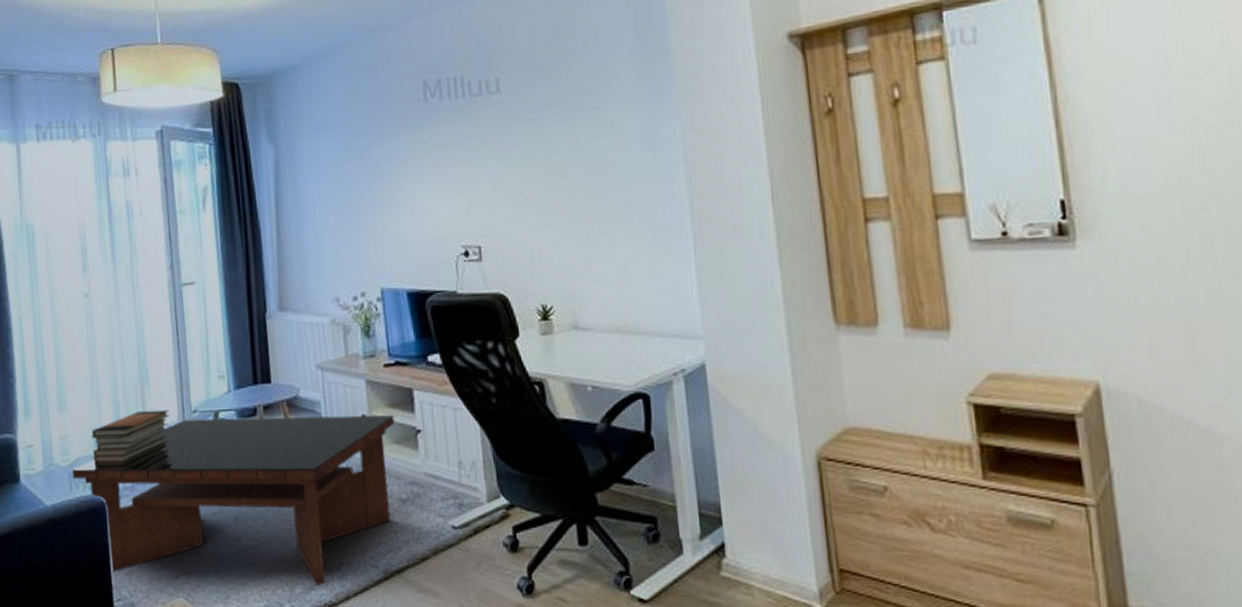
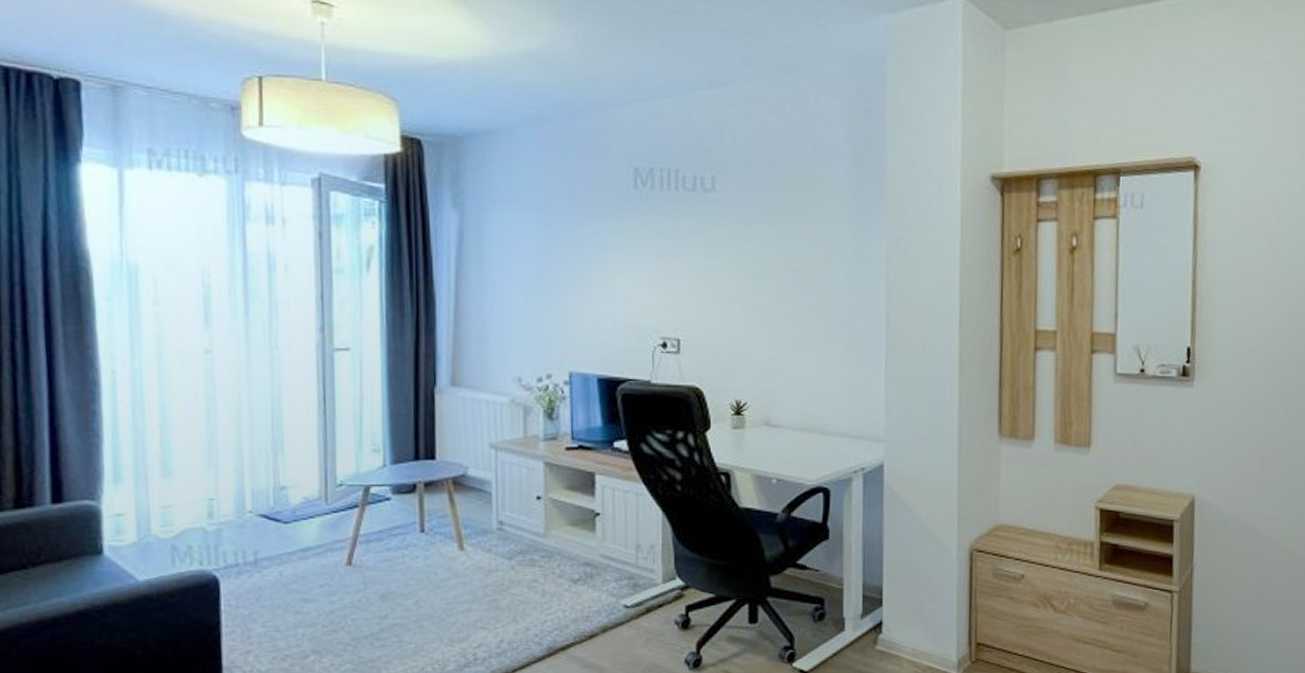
coffee table: present [71,415,395,585] -> none [175,493,572,662]
book stack: present [91,409,170,463] -> none [204,481,309,536]

